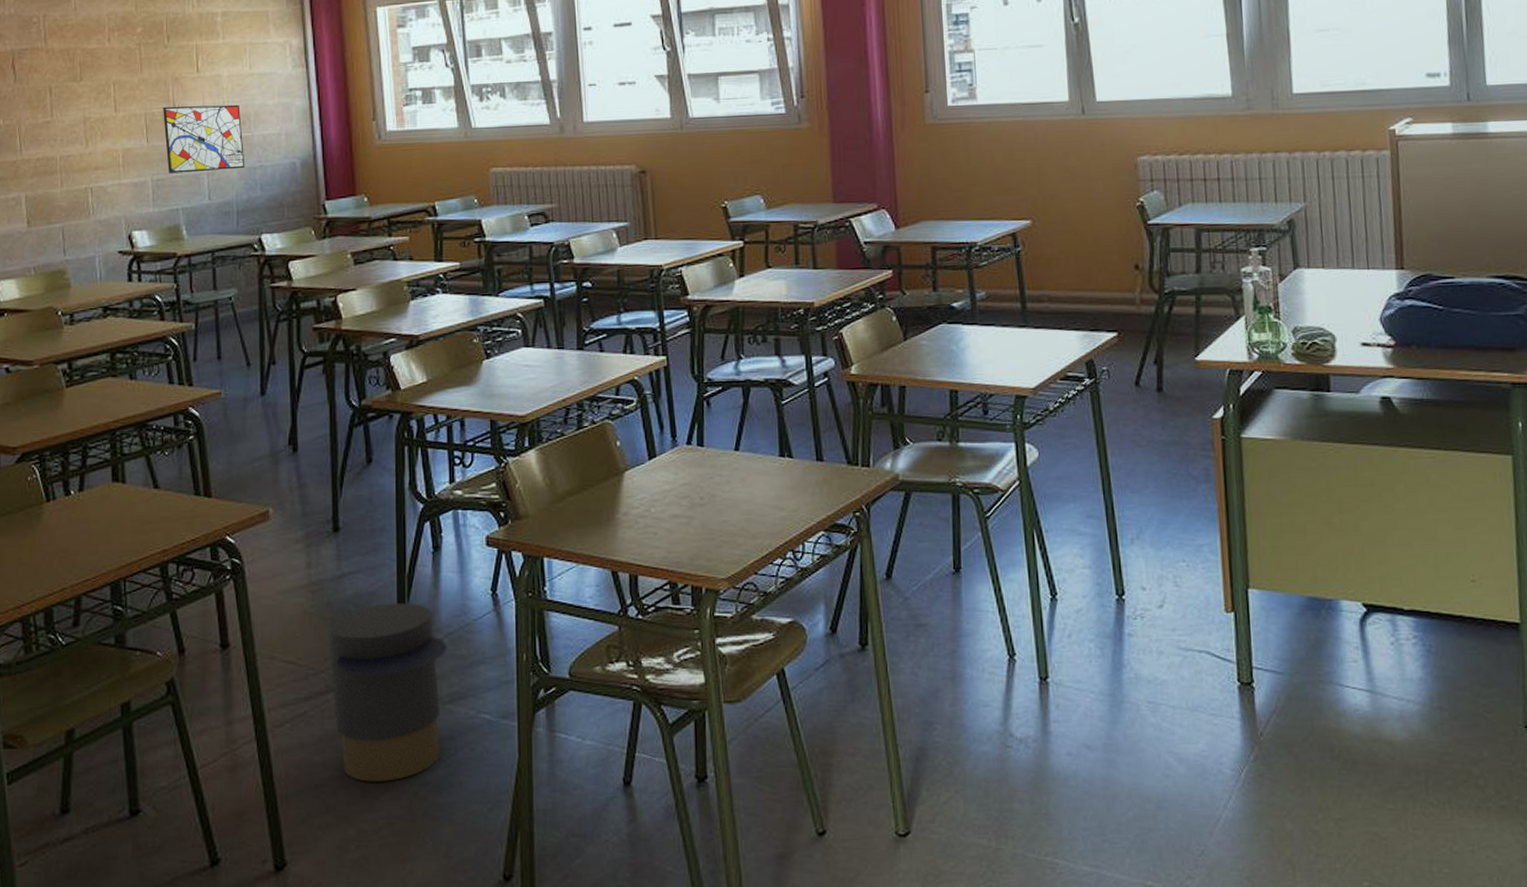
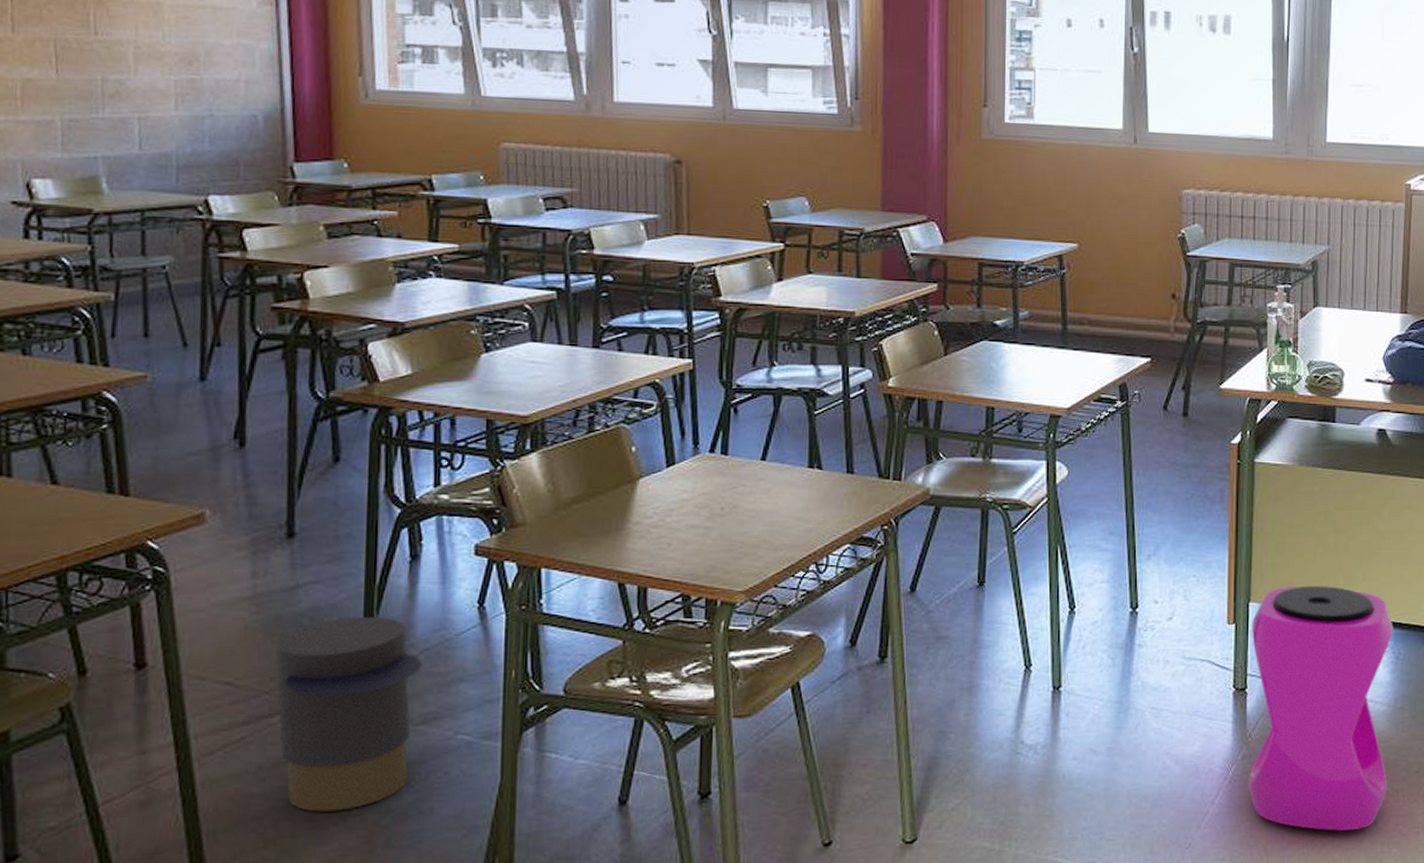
wall art: present [163,104,245,174] -> none [80,33,190,117]
stool: none [1253,570,1431,845] -> present [1247,585,1394,831]

